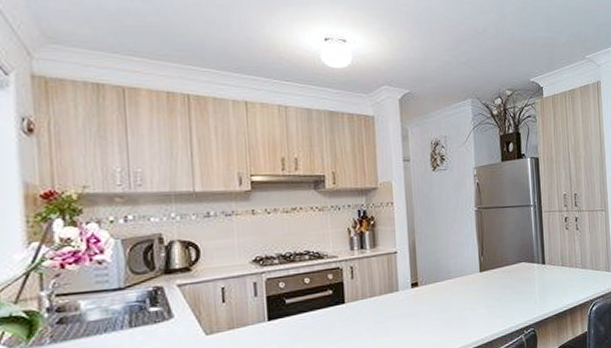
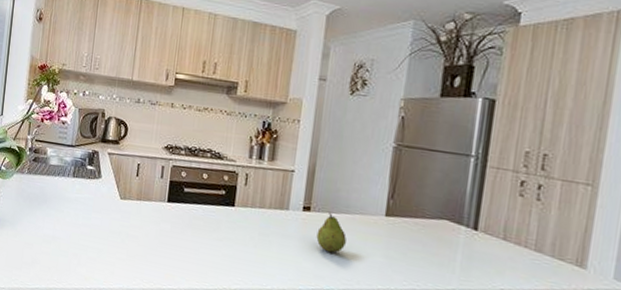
fruit: none [427,281,453,319] -> present [316,211,347,253]

